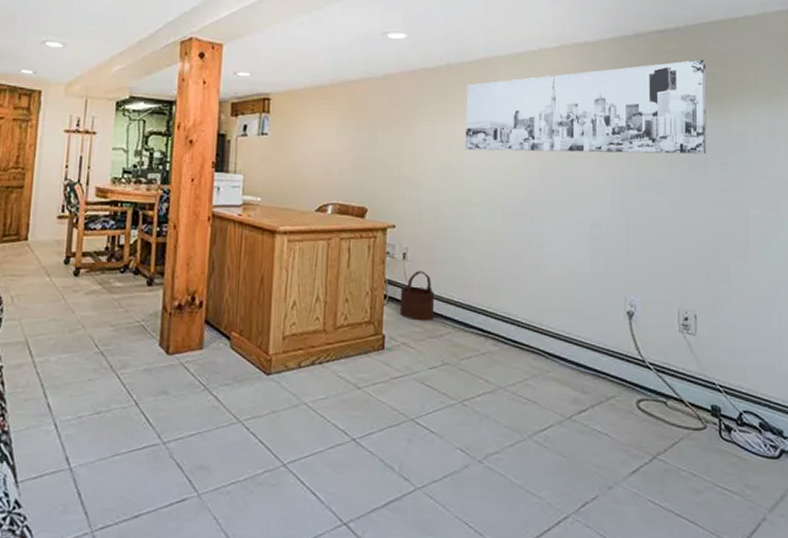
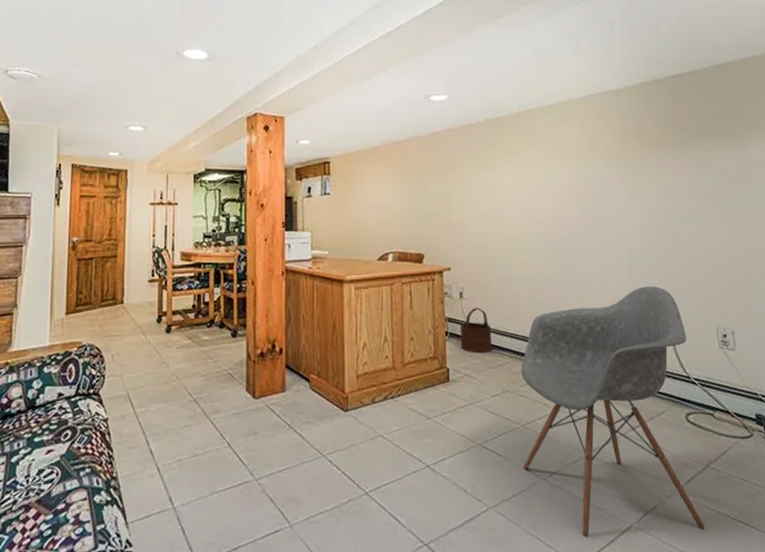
armchair: none [458,260,646,526] -> present [521,286,705,538]
wall art: present [465,59,707,155] -> none [505,98,730,195]

